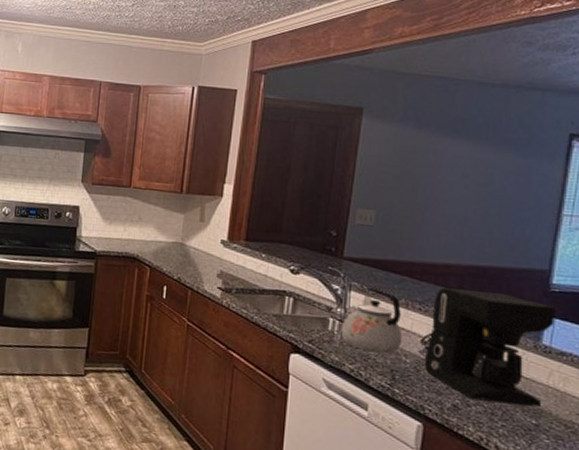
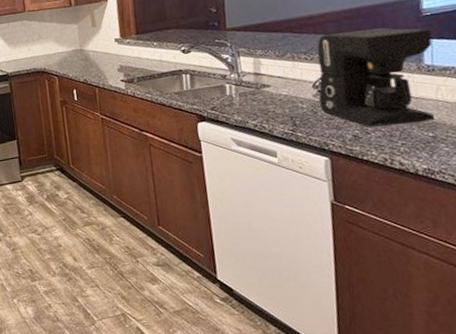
kettle: present [341,287,403,354] -> none [238,49,296,106]

